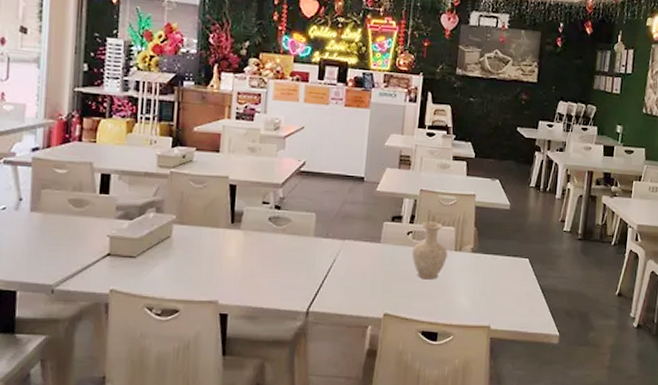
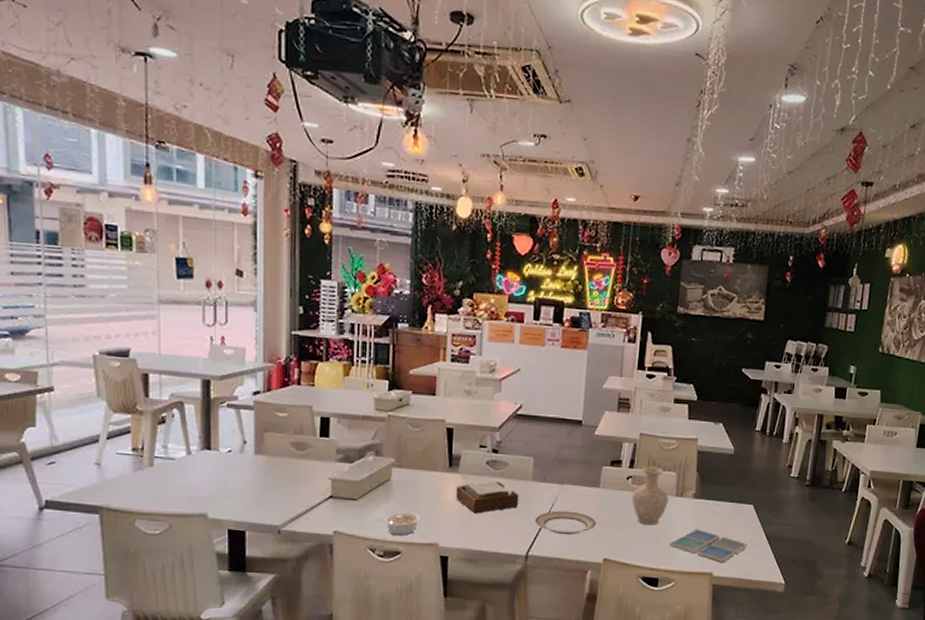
legume: none [156,268,202,294] -> present [377,511,422,537]
napkin holder: none [237,237,301,270] -> present [456,481,519,514]
plate: none [316,266,378,291] -> present [534,510,597,535]
drink coaster: none [448,282,523,316] -> present [669,528,748,563]

